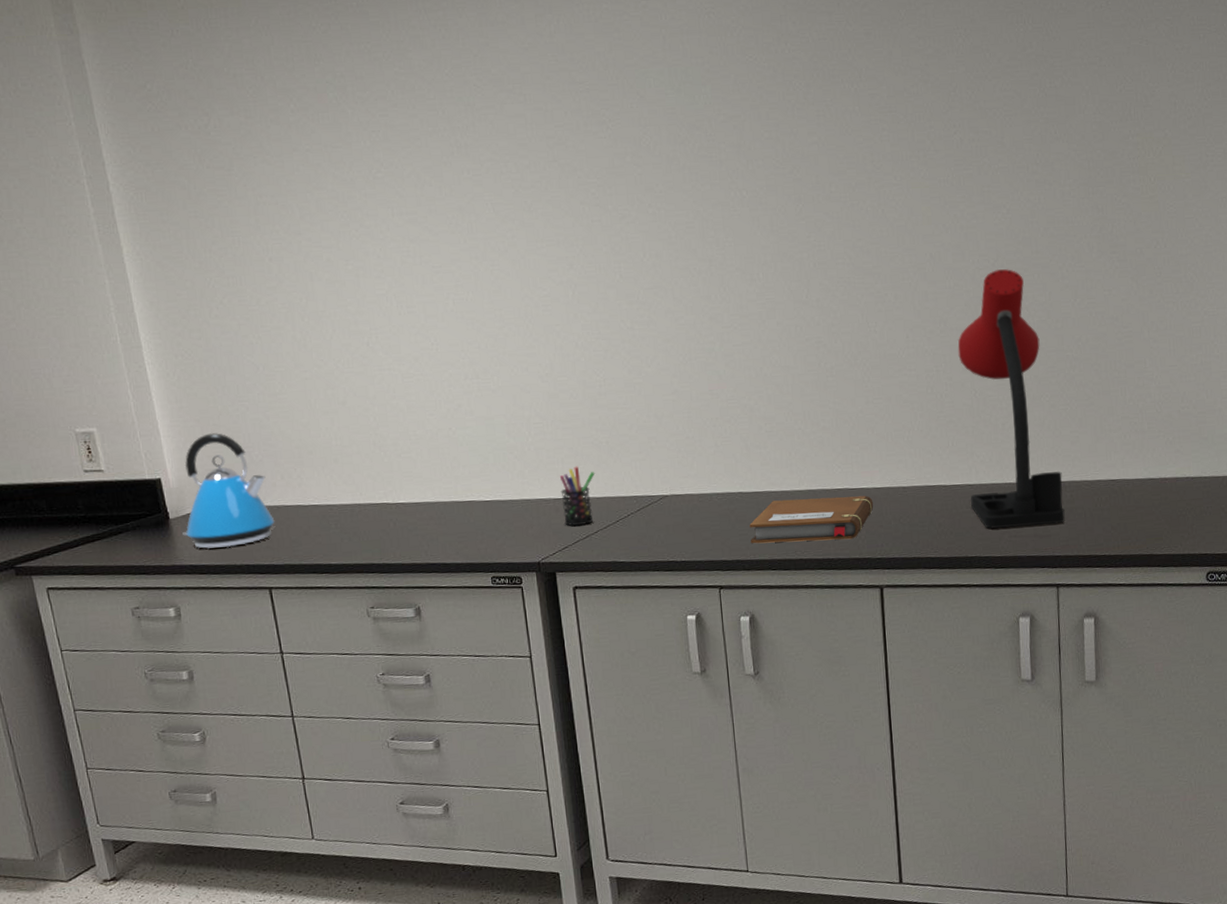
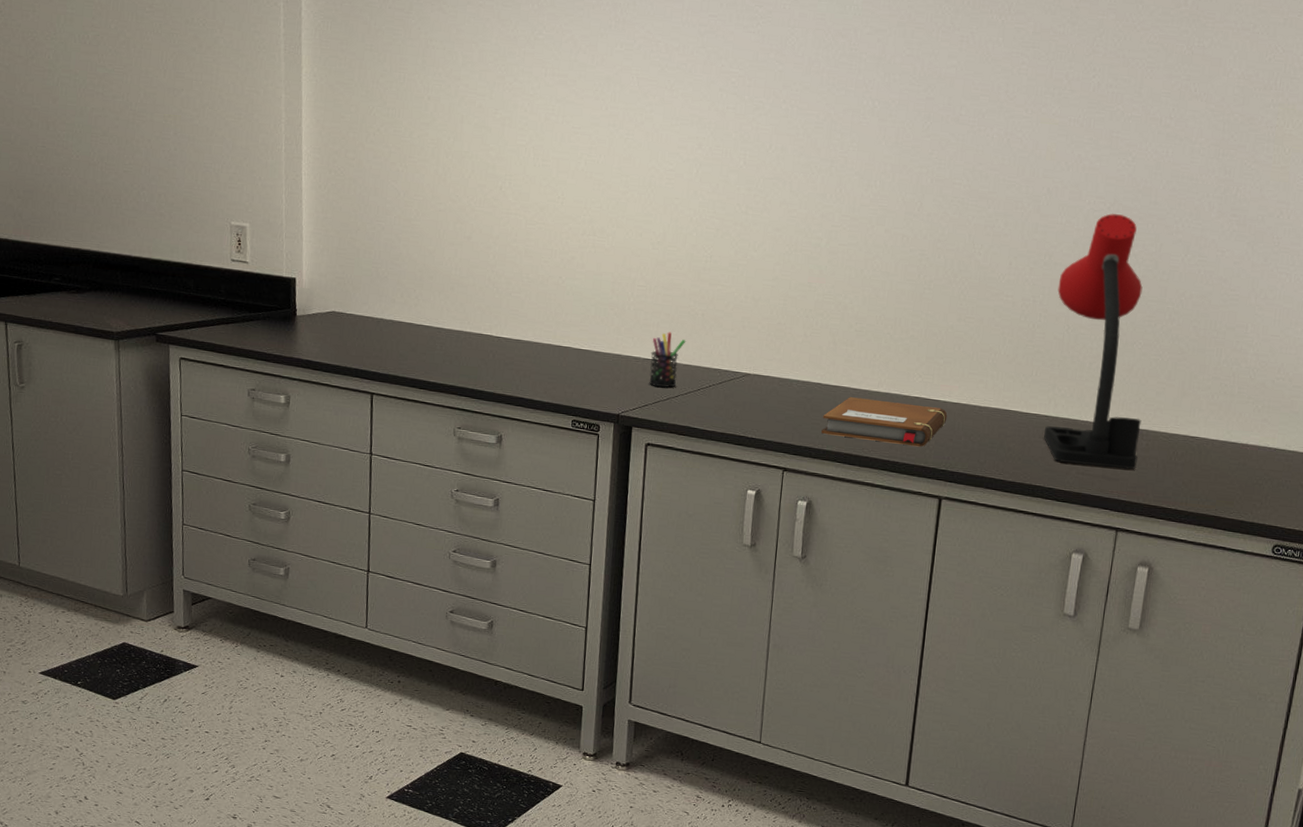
kettle: present [182,433,275,549] -> none [305,245,388,351]

